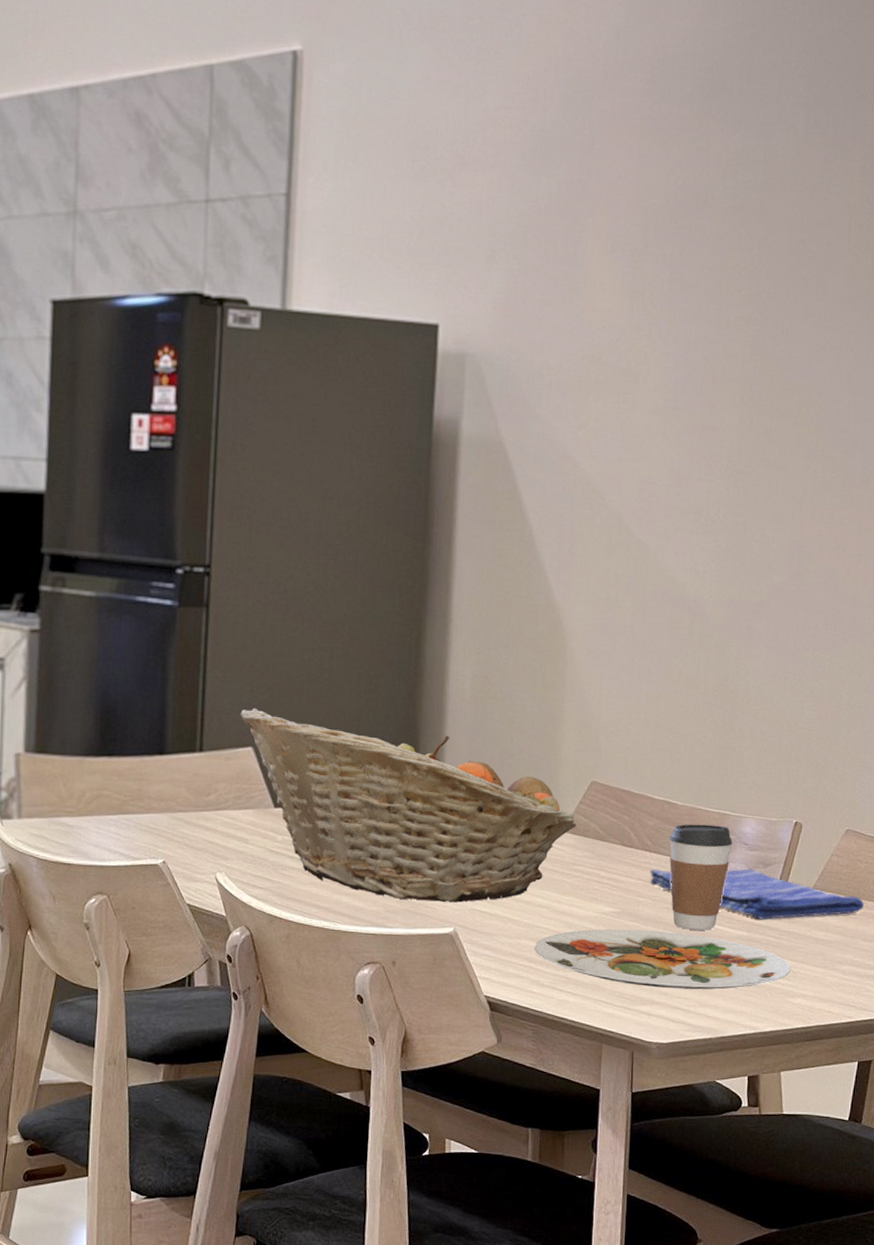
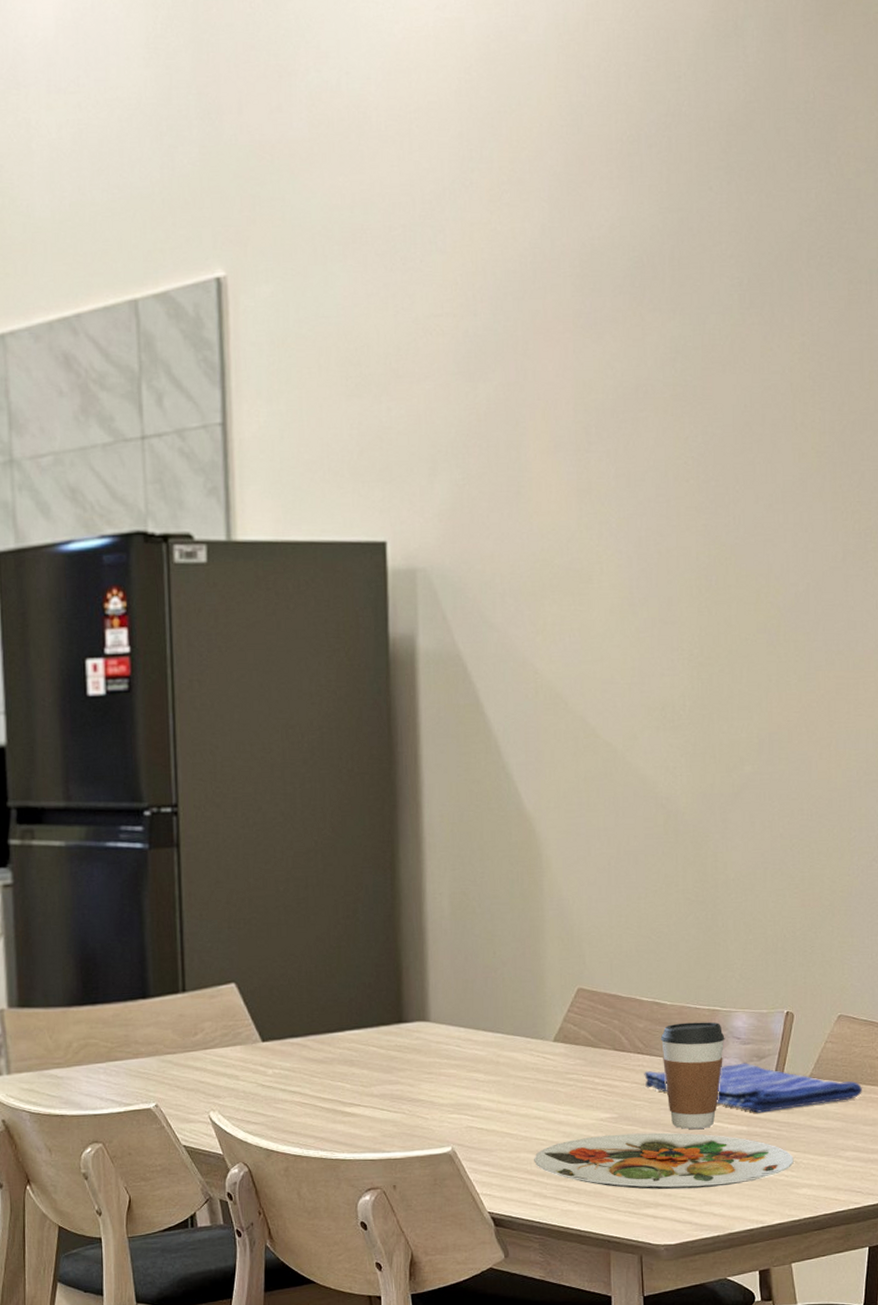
fruit basket: present [240,707,577,903] -> none [220,943,567,1123]

